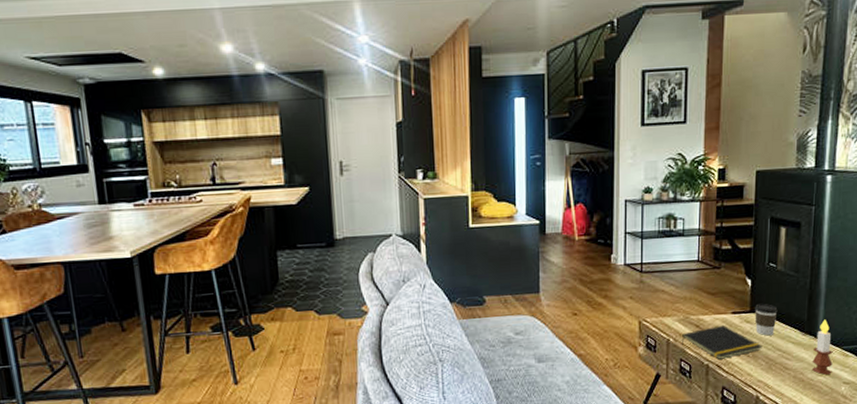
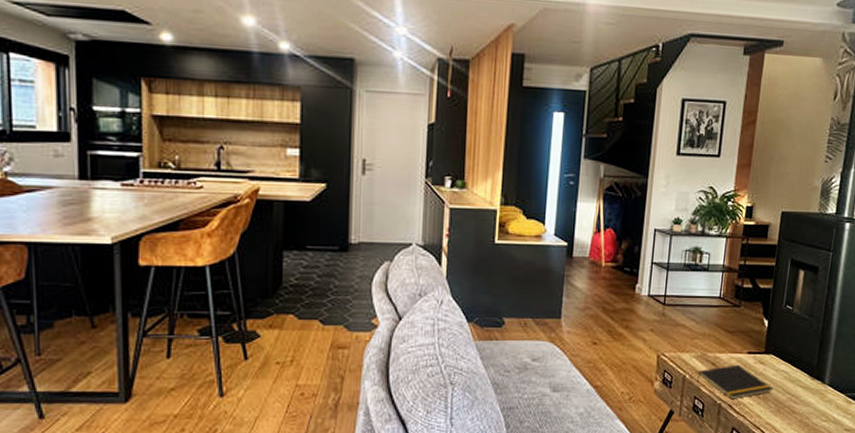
coffee cup: present [755,303,778,336] -> none [768,345,791,378]
candle: present [811,319,833,376] -> none [816,365,838,421]

